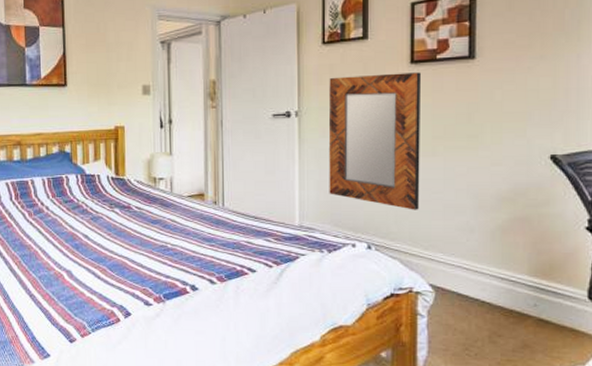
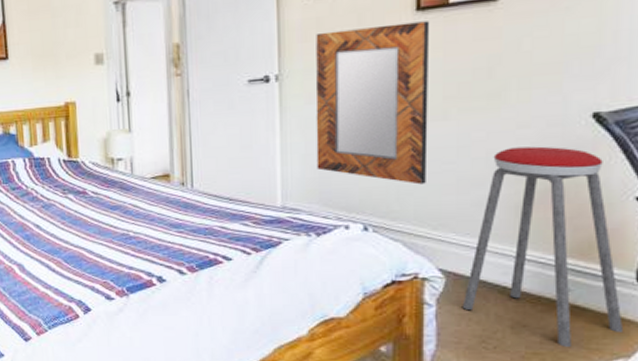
music stool: none [448,181,579,355] -> present [462,146,624,347]

